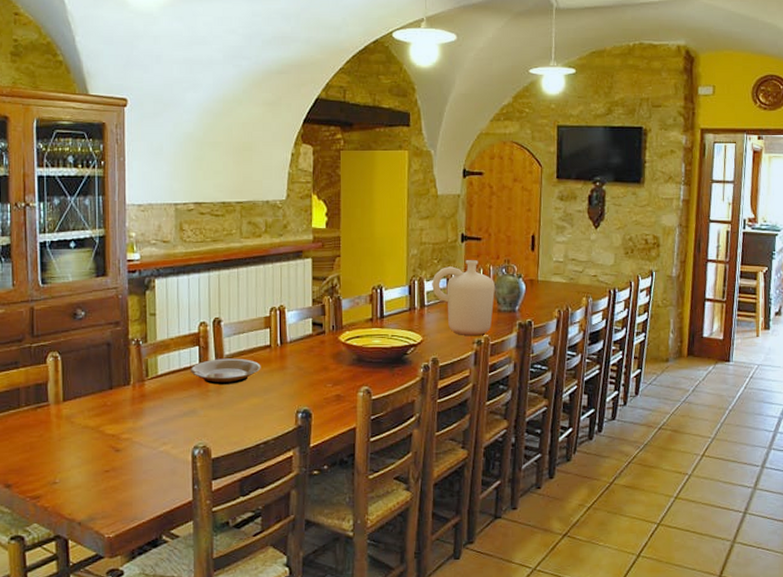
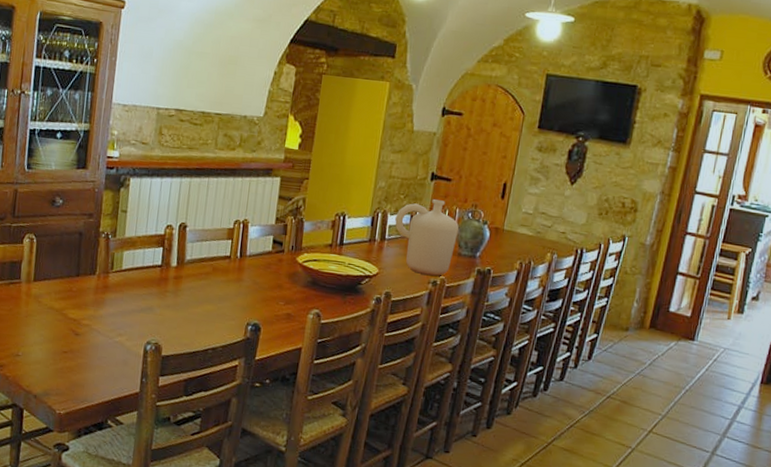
plate: present [190,358,261,385] -> none [151,262,219,289]

